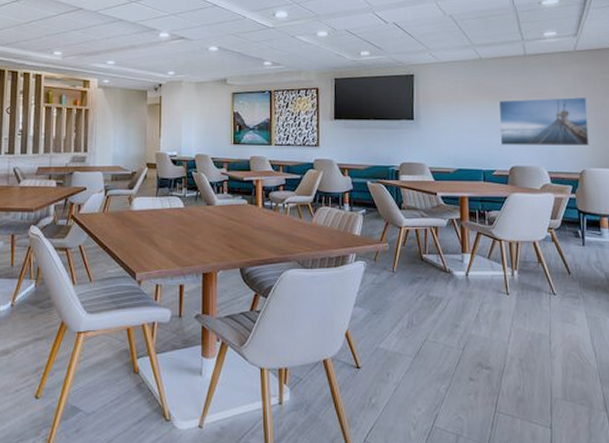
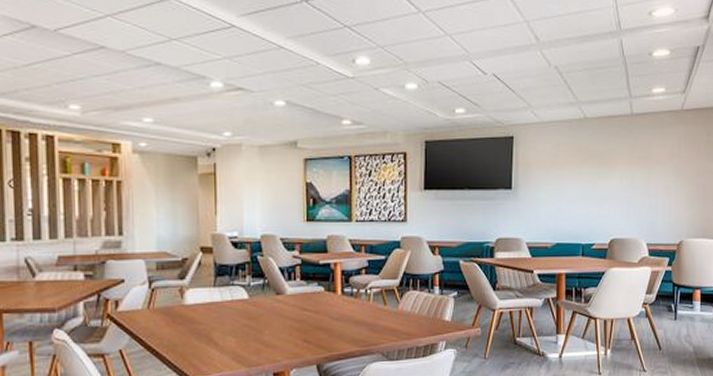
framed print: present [498,97,590,146] -> none [601,162,690,216]

